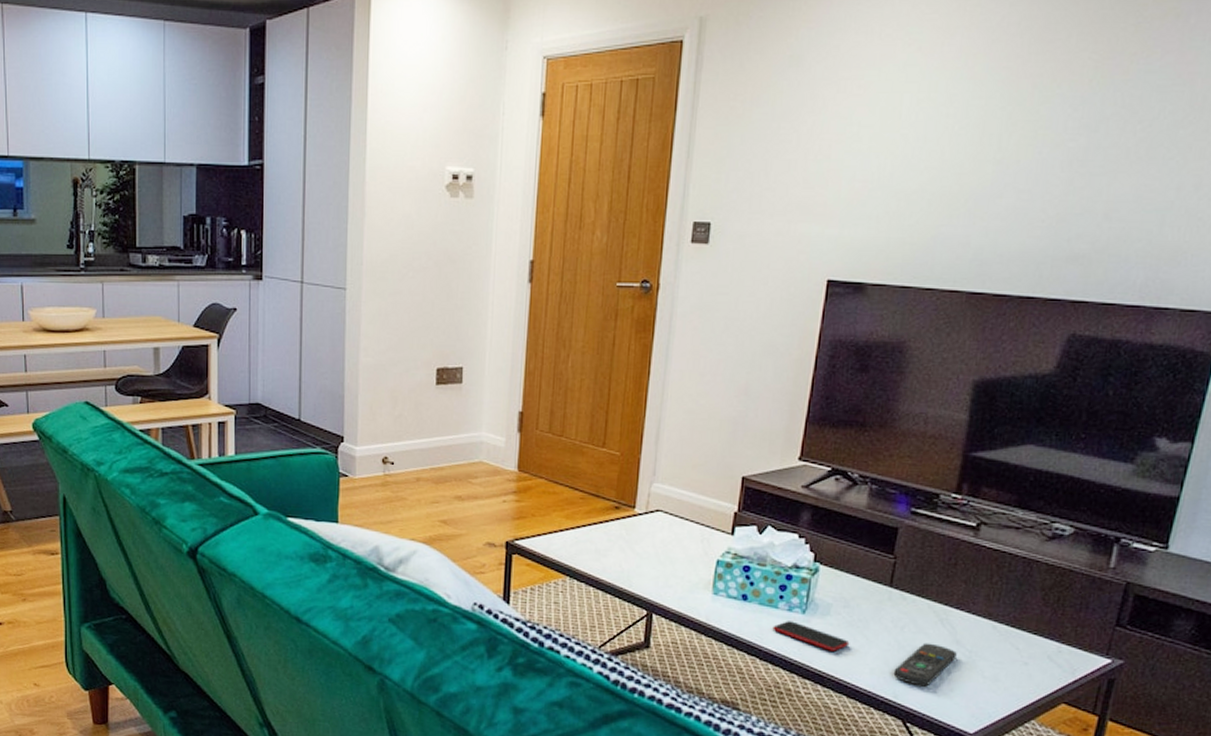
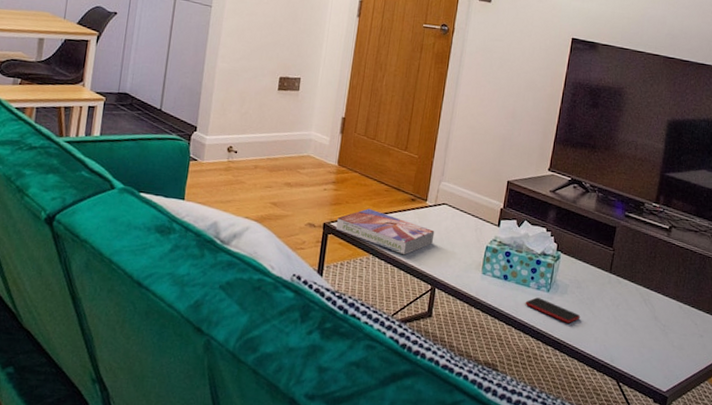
textbook: none [522,521,648,576] -> present [336,208,435,255]
remote control: present [893,642,957,687] -> none [611,318,655,353]

